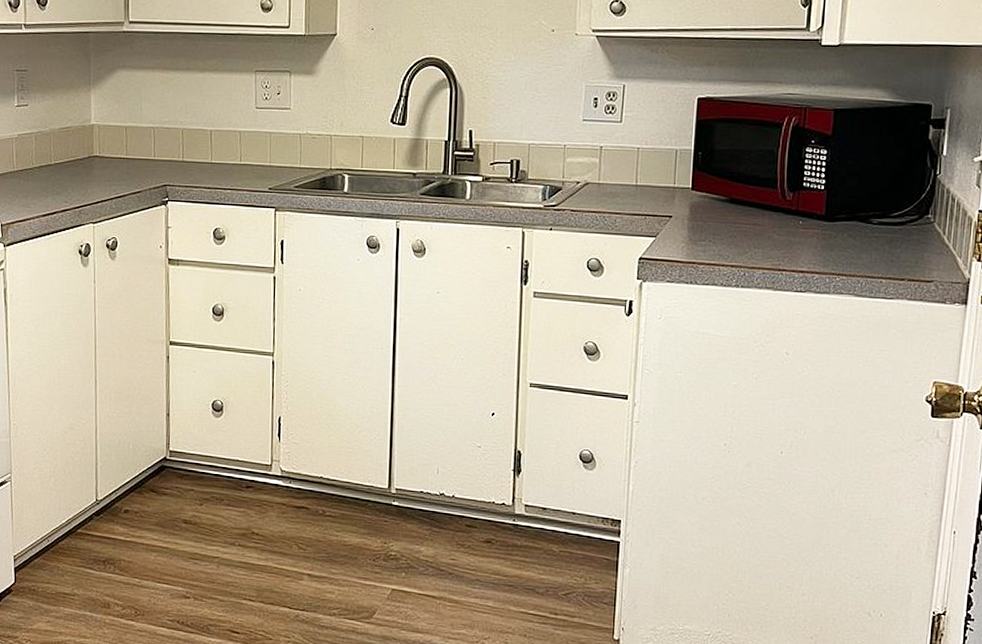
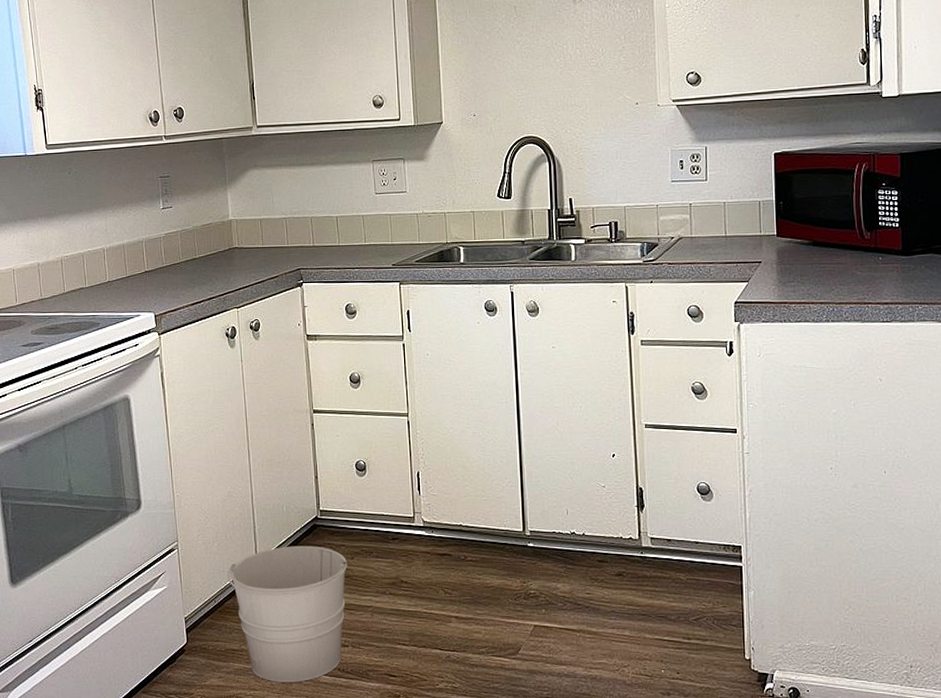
bucket: none [63,486,196,633] -> present [227,546,348,683]

